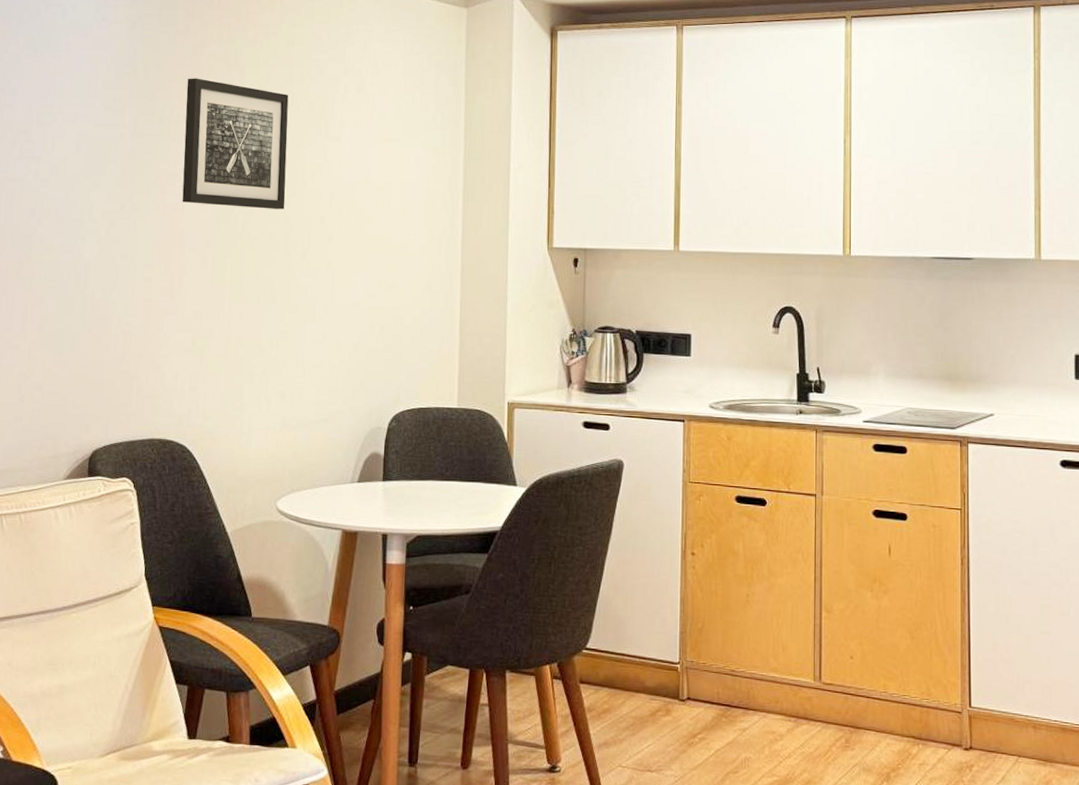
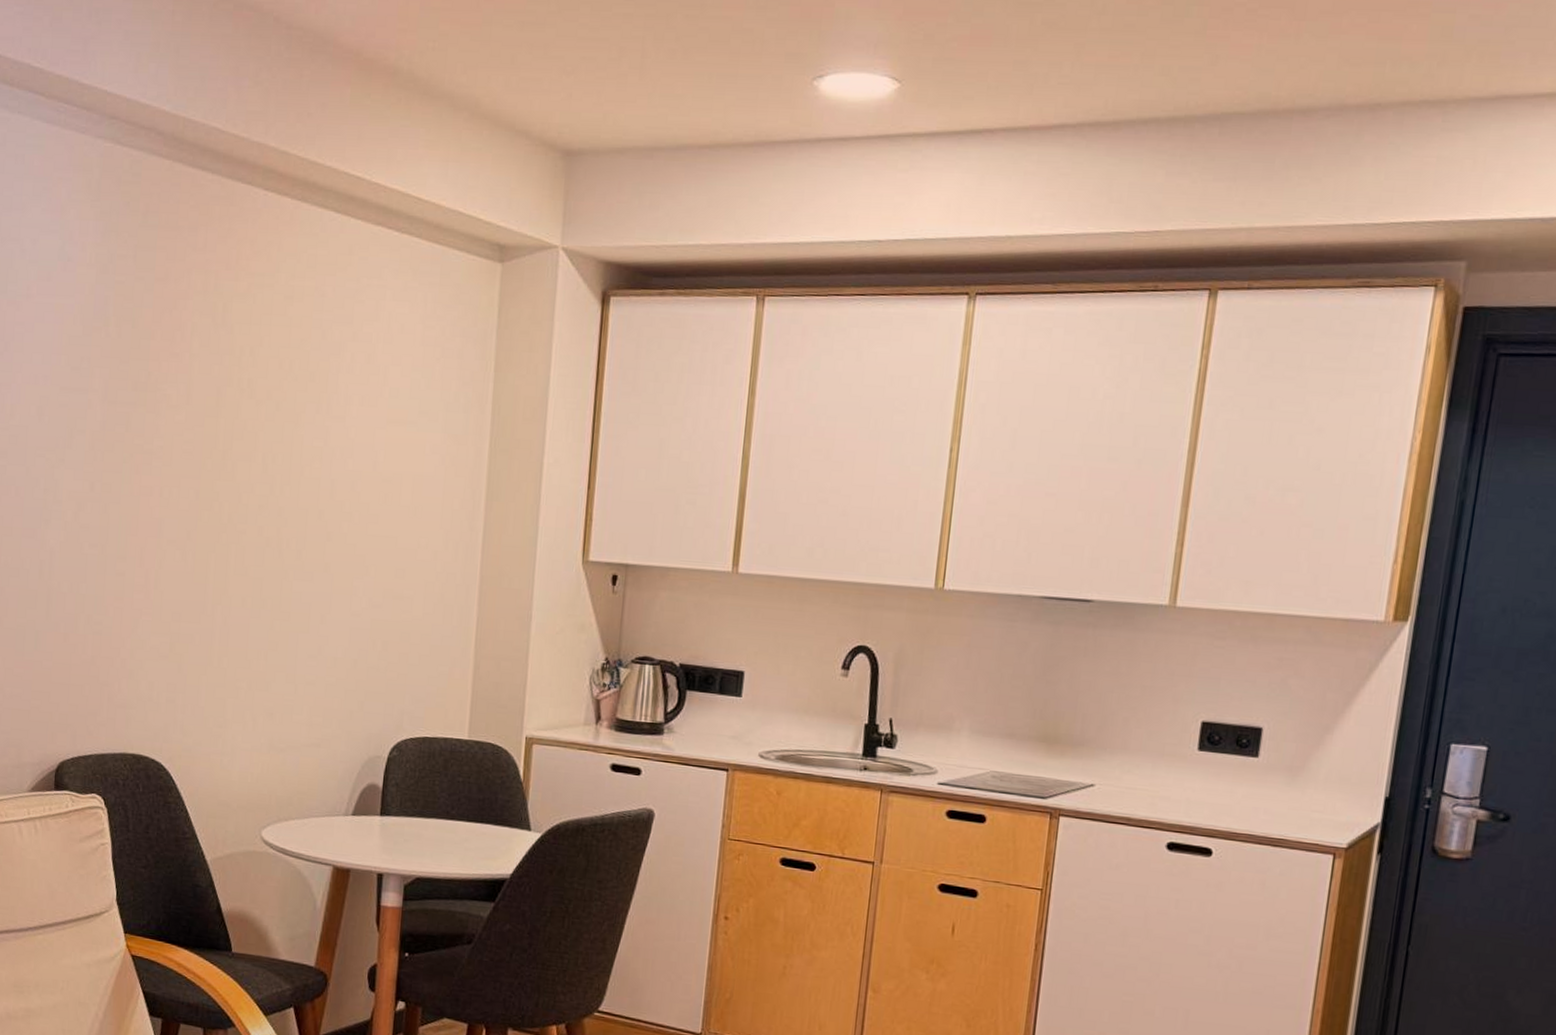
wall art: present [182,78,289,209] -> none [159,336,285,500]

